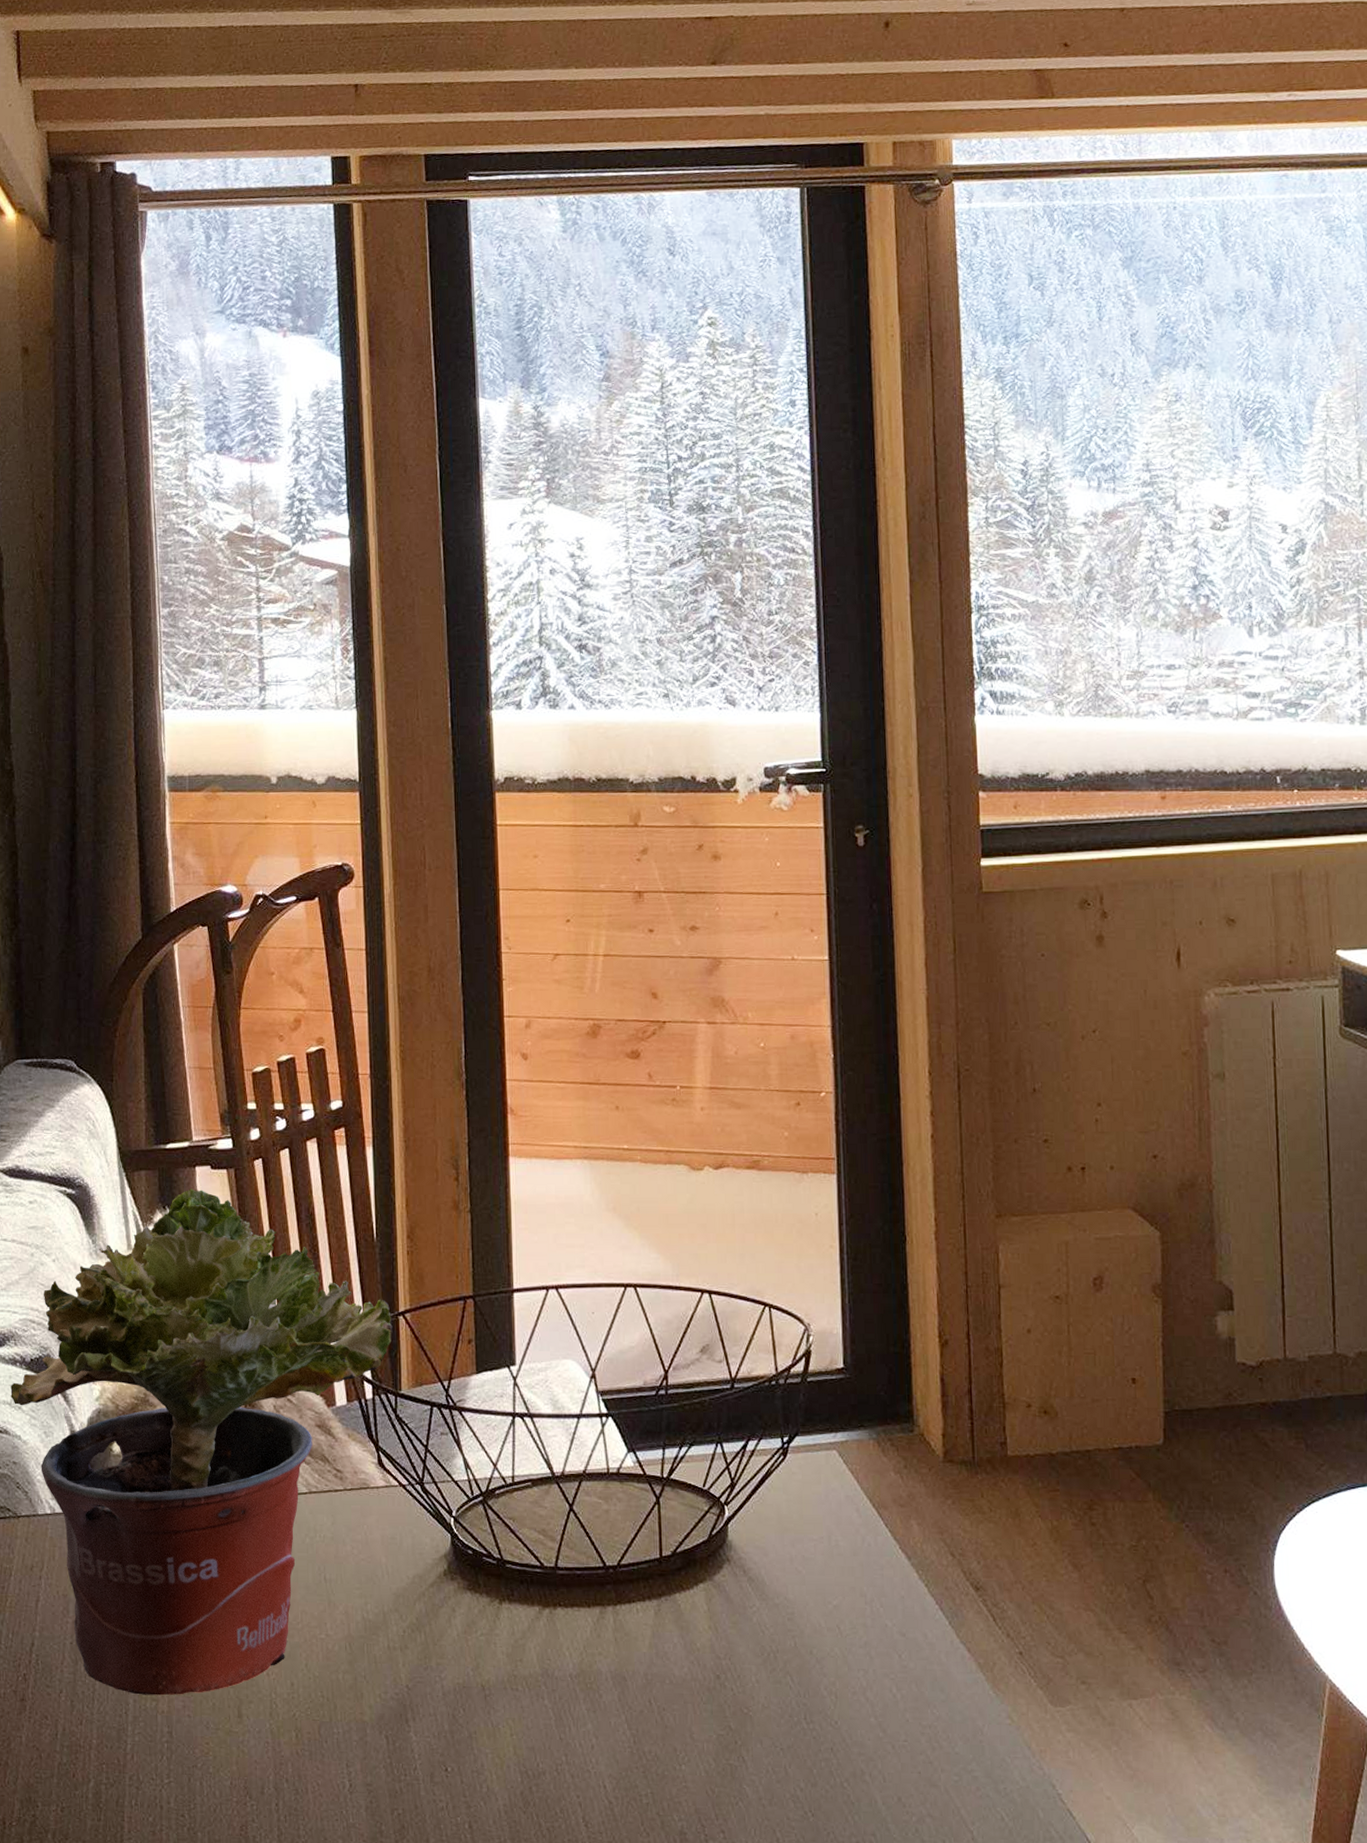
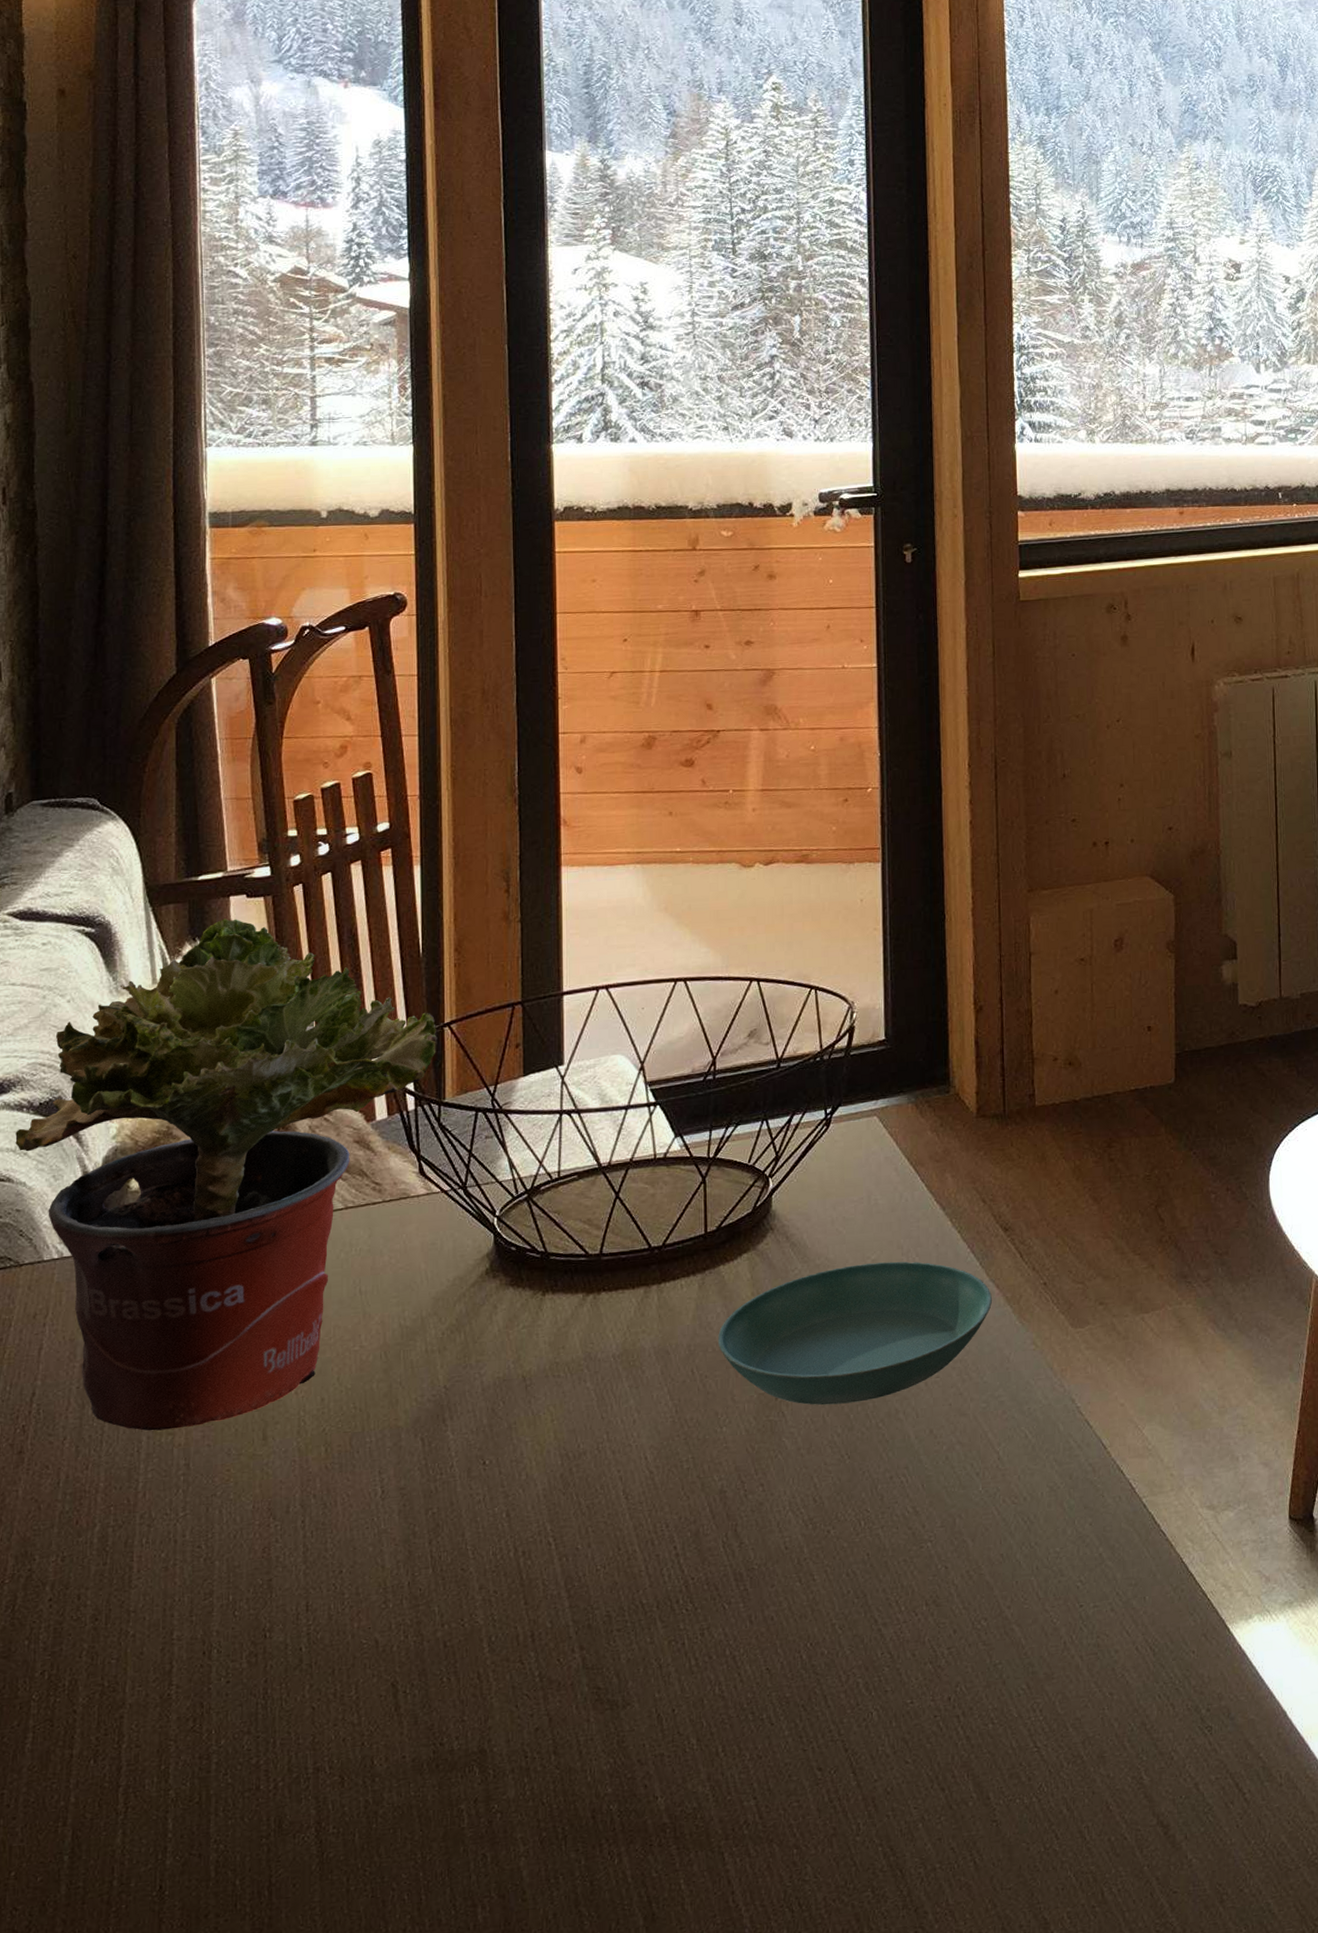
saucer: none [675,1609,963,1757] -> present [718,1261,992,1405]

